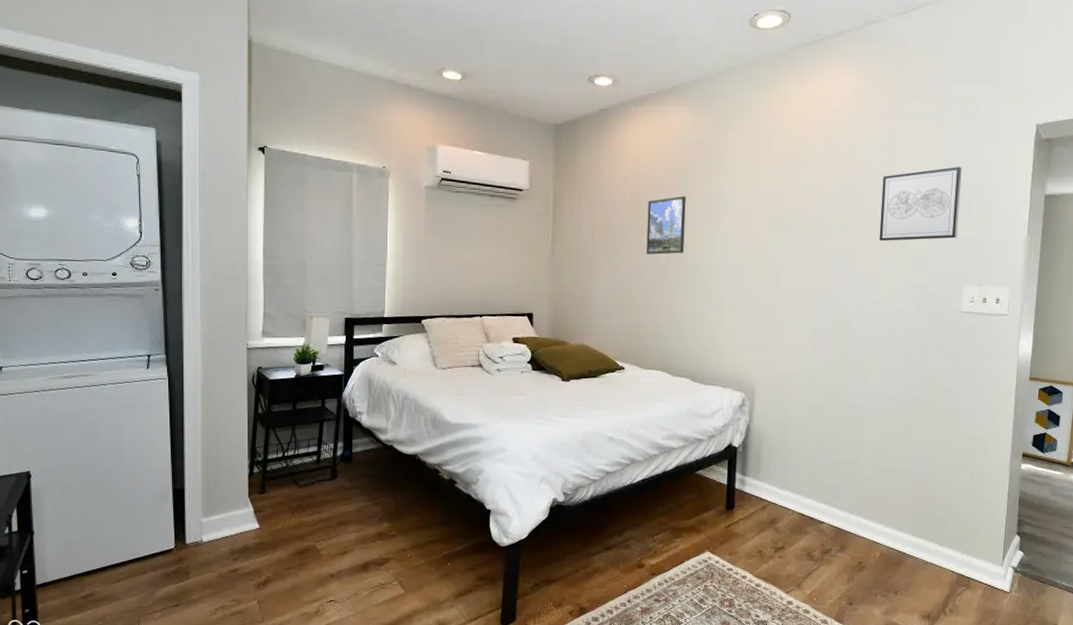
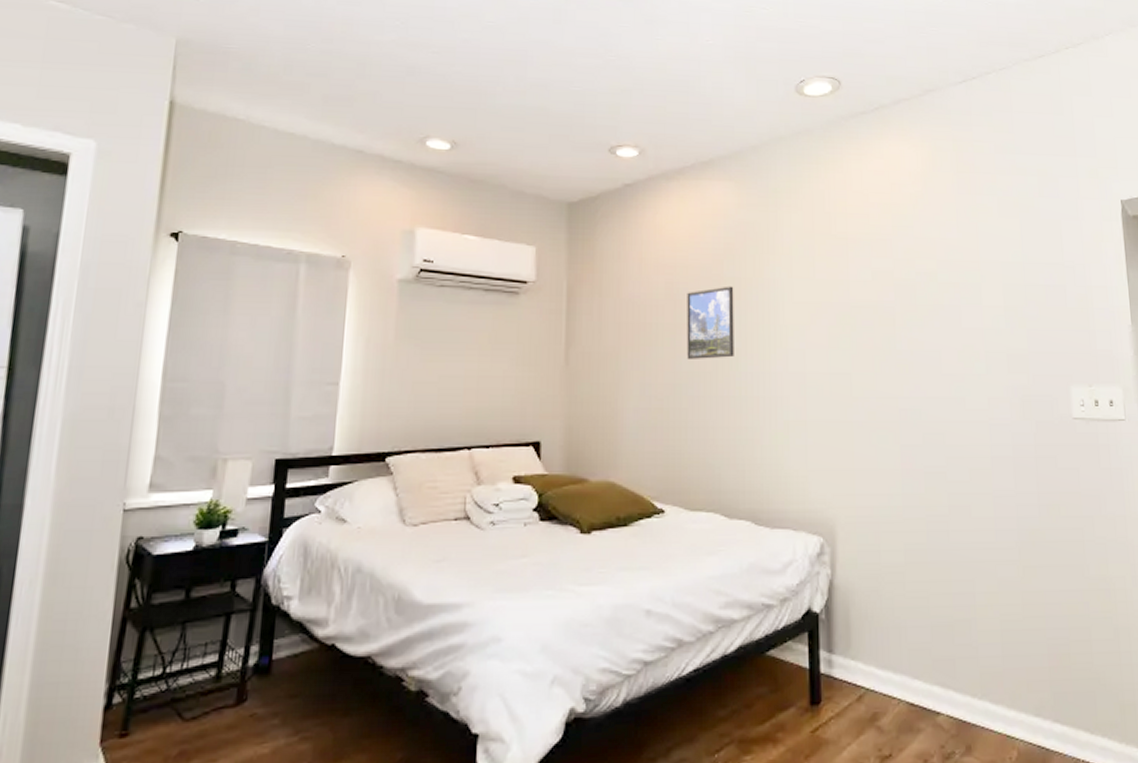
wall art: present [879,167,962,241] -> none [962,247,1055,335]

